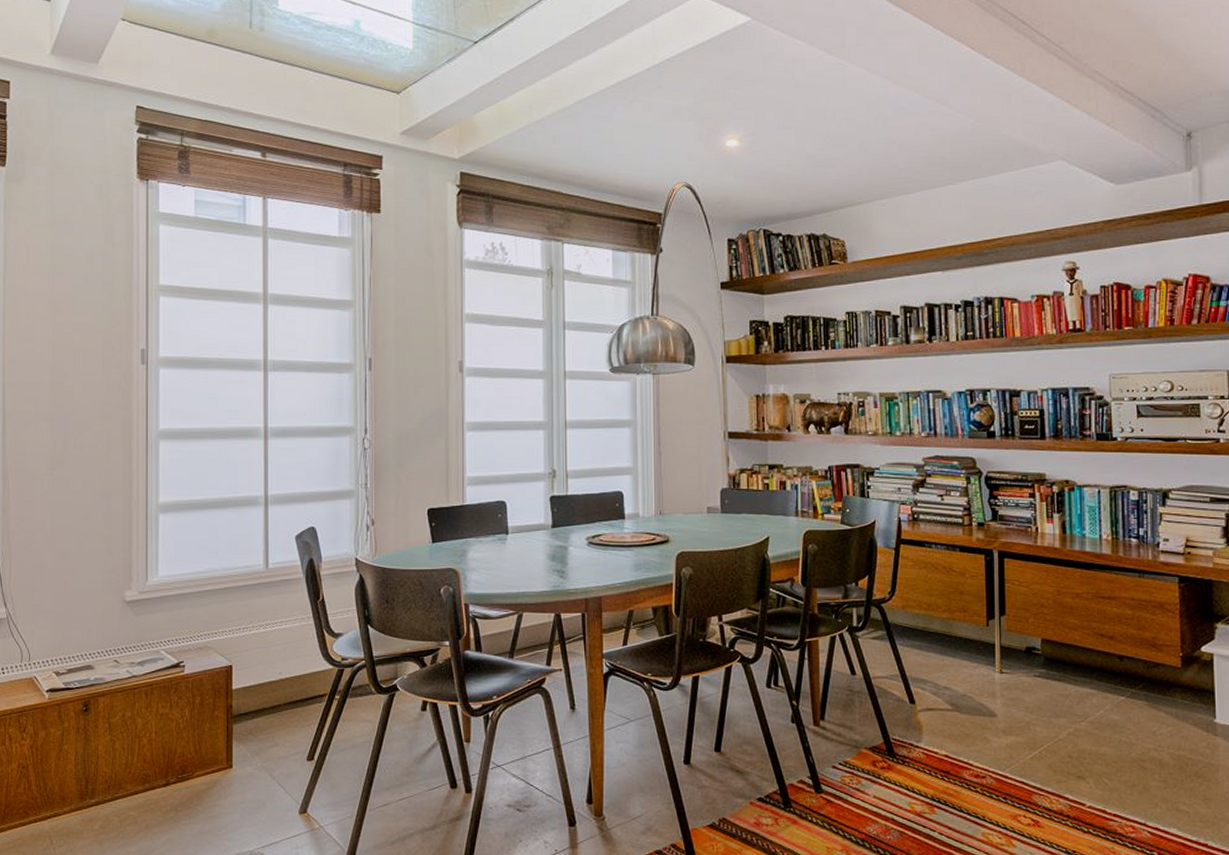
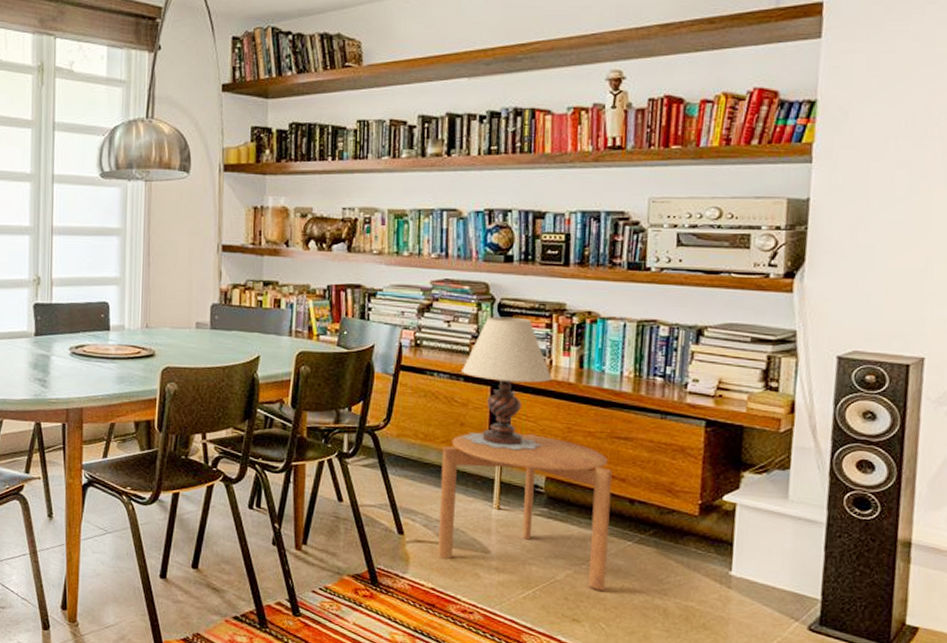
side table: none [945,598,1105,746] -> present [437,432,613,591]
table lamp: none [957,488,1039,615] -> present [462,316,552,450]

